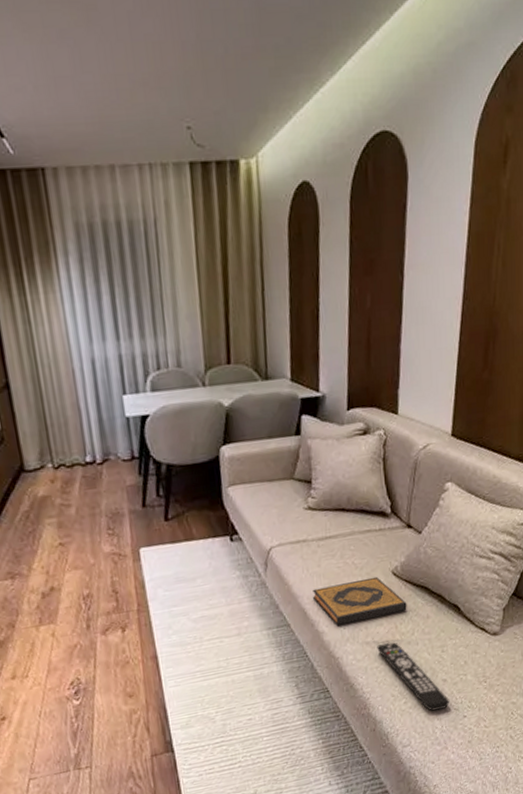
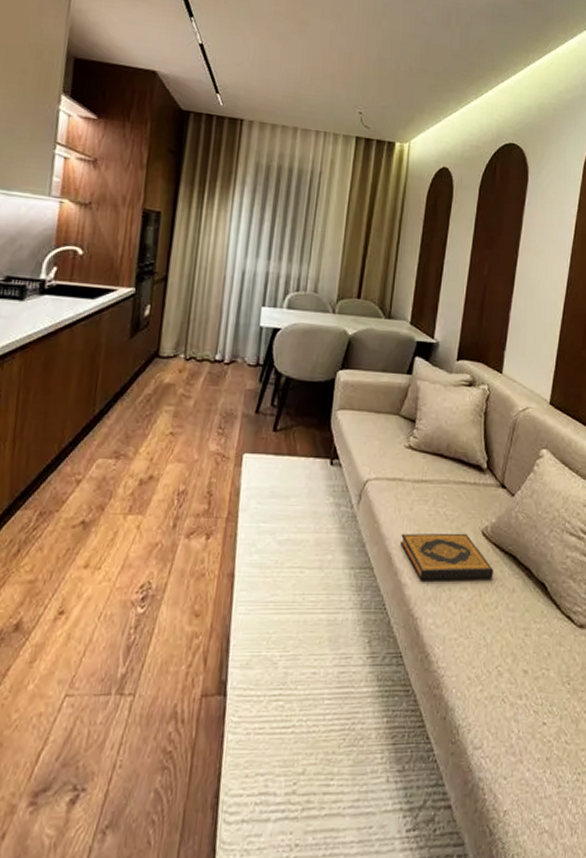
remote control: present [377,642,450,711] -> none [458,612,530,708]

